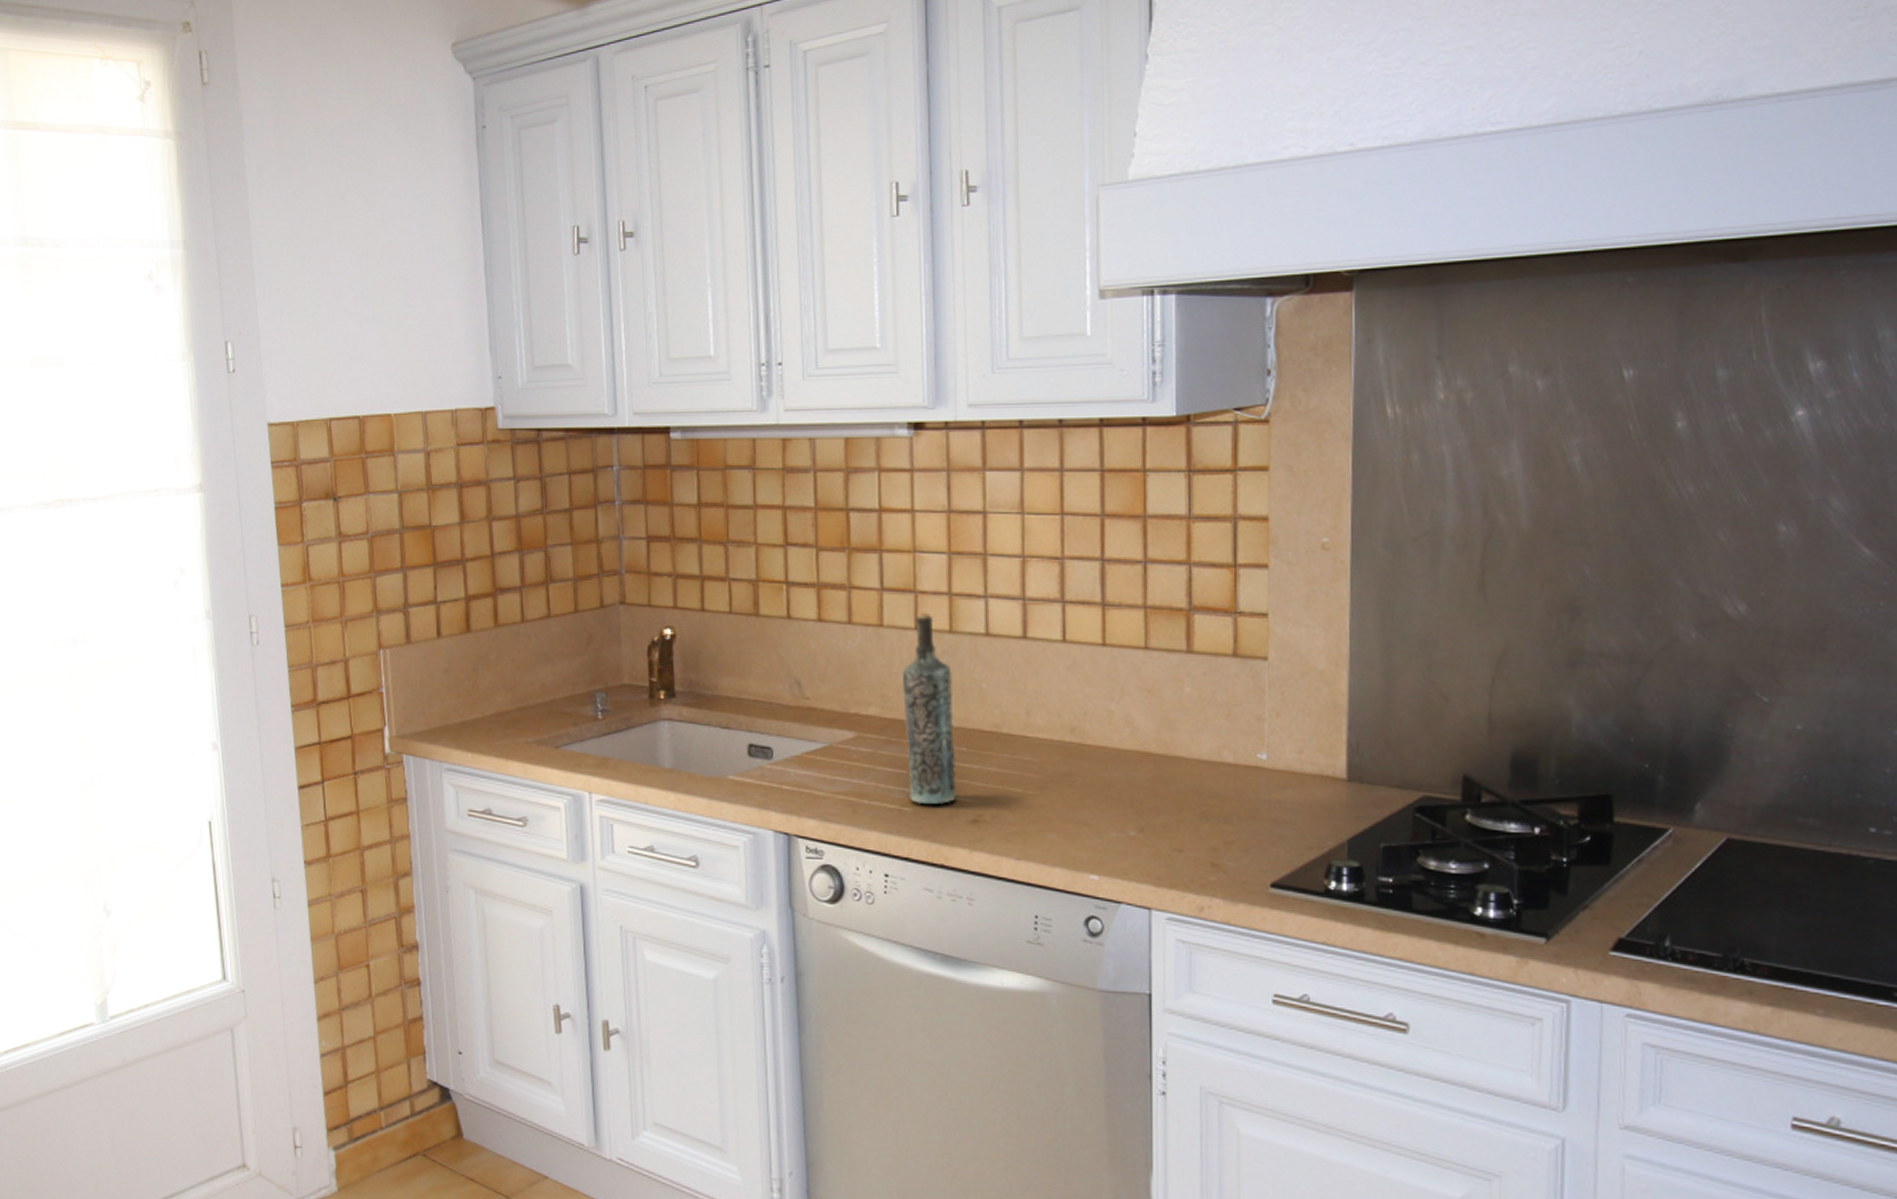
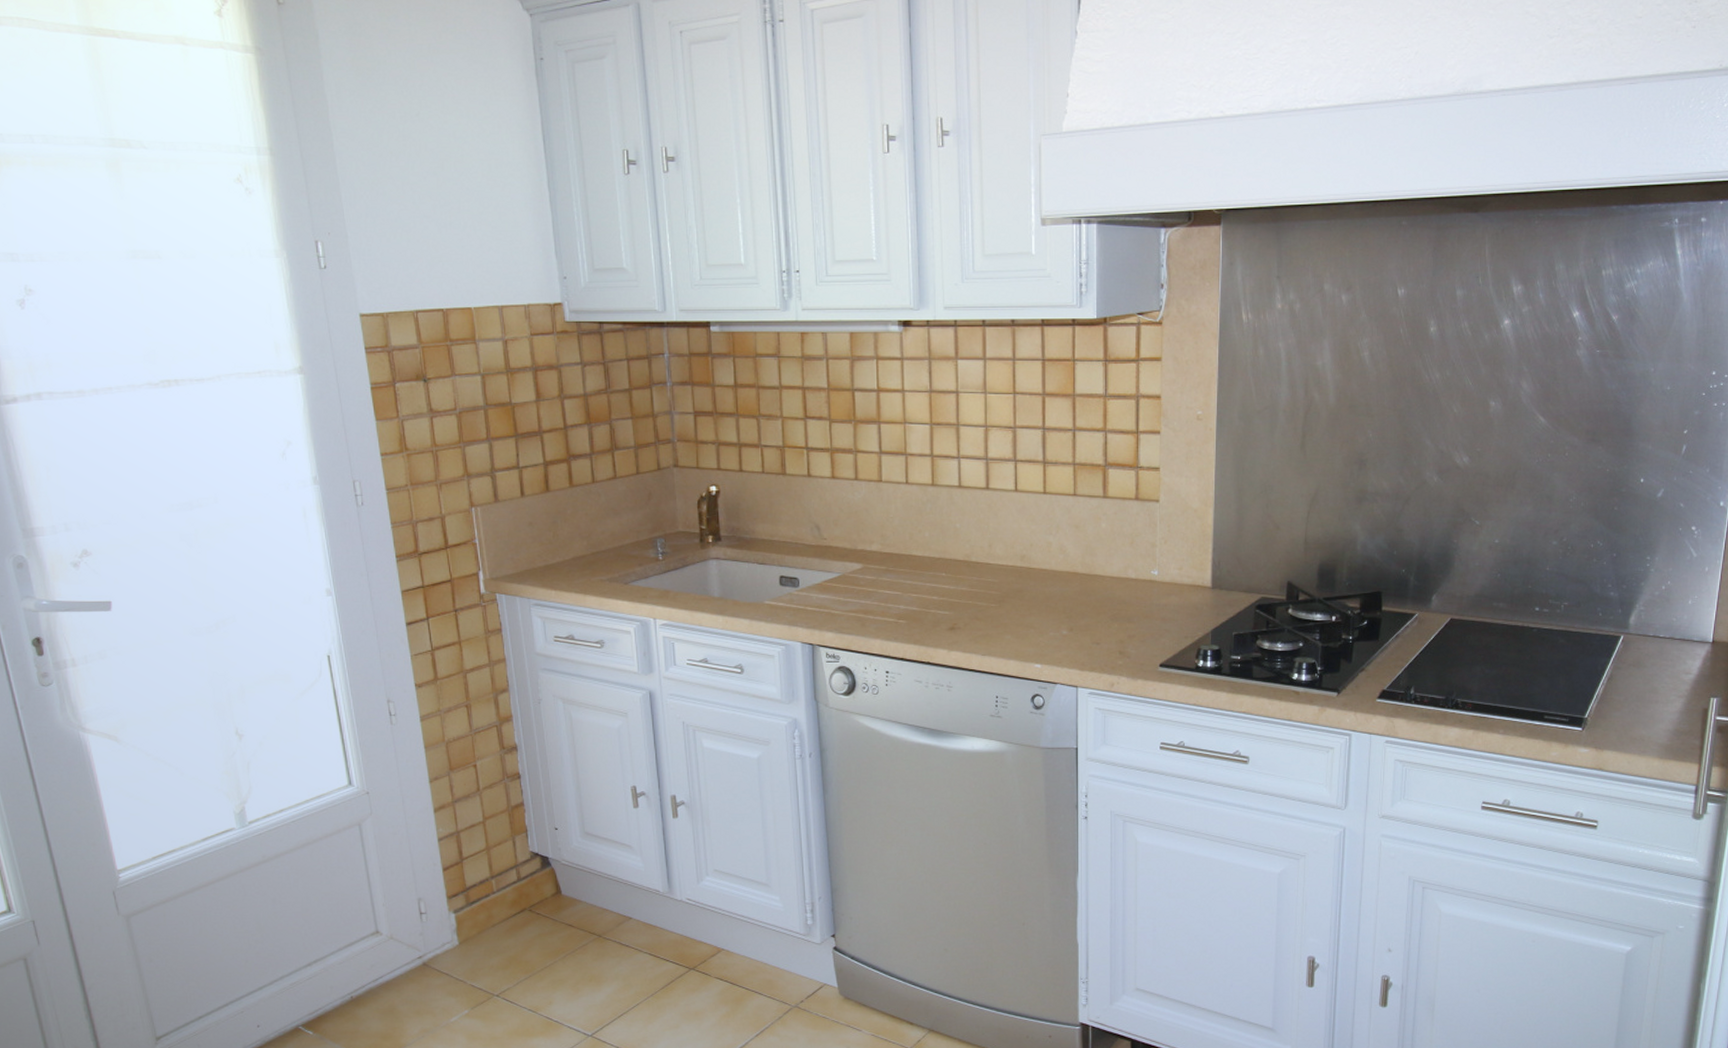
bottle: present [901,612,957,805] -> none [896,470,939,618]

